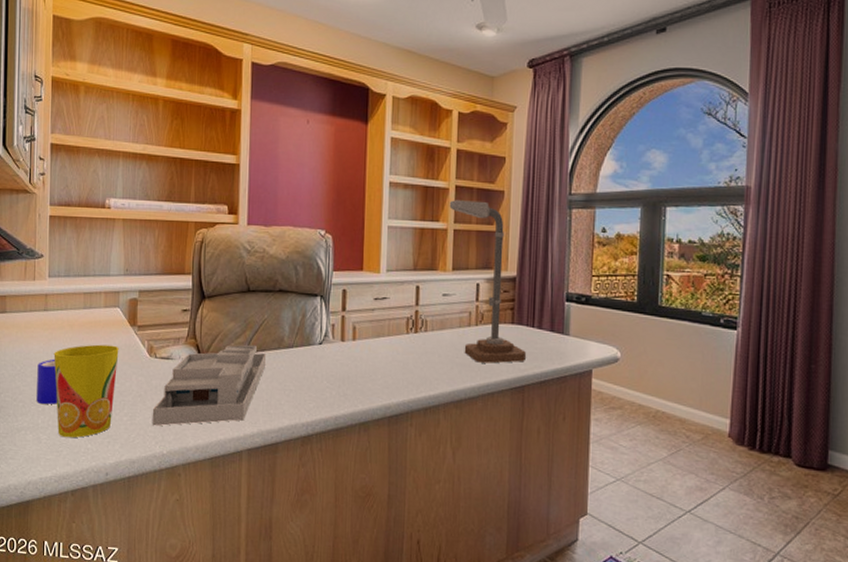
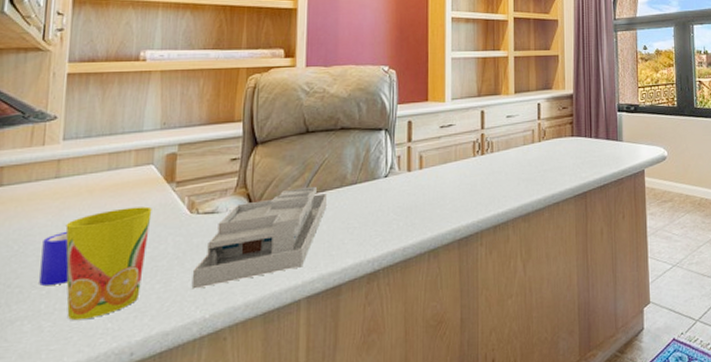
desk lamp: present [449,200,526,363] -> none [509,29,586,176]

